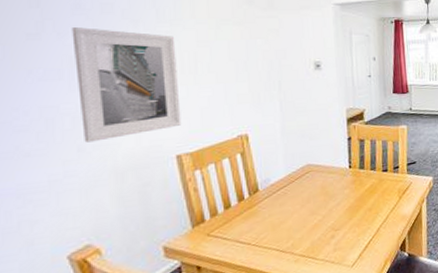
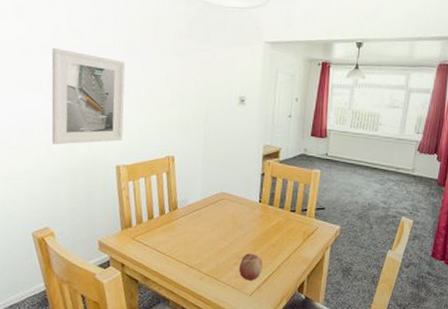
fruit: none [336,222,362,252] -> present [238,253,263,281]

